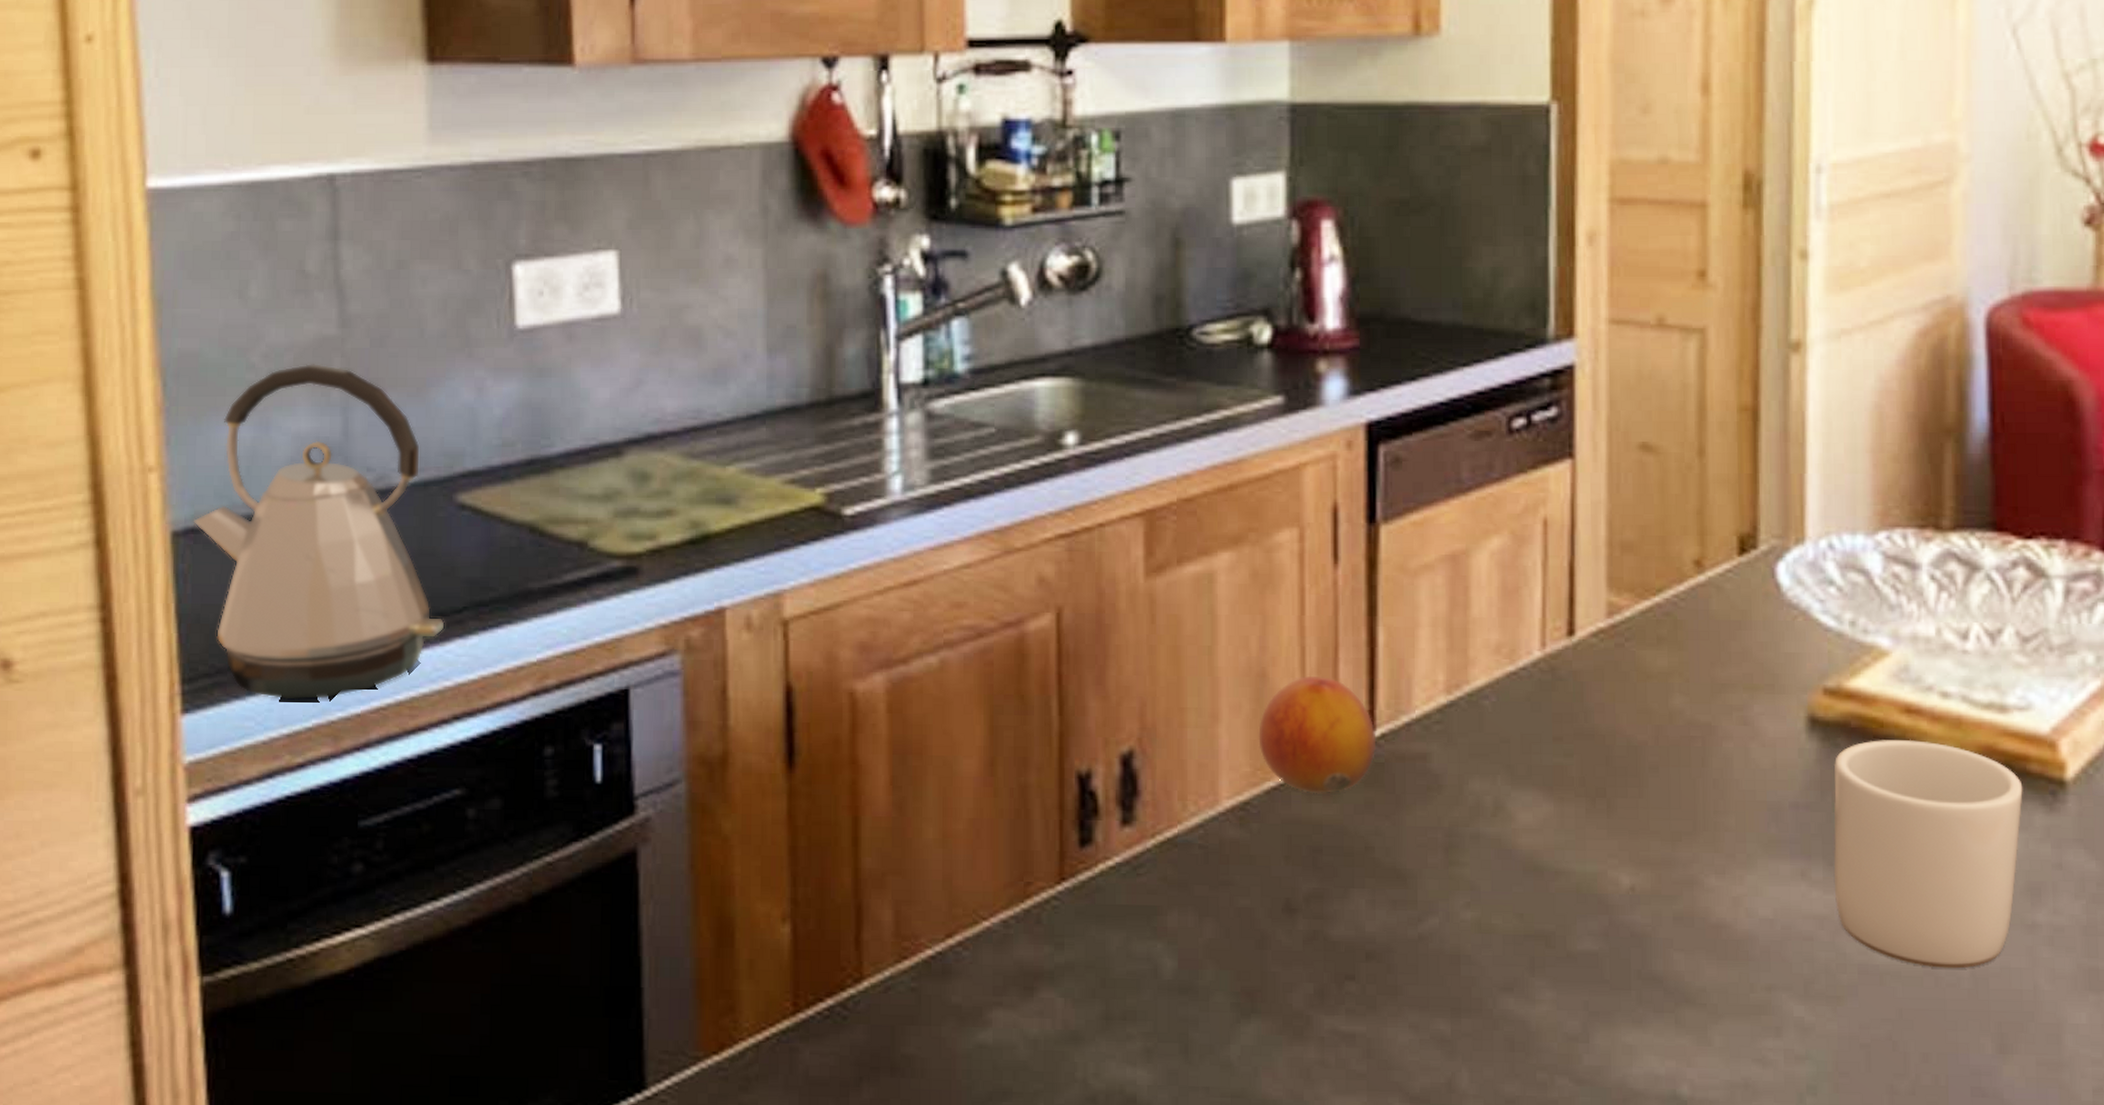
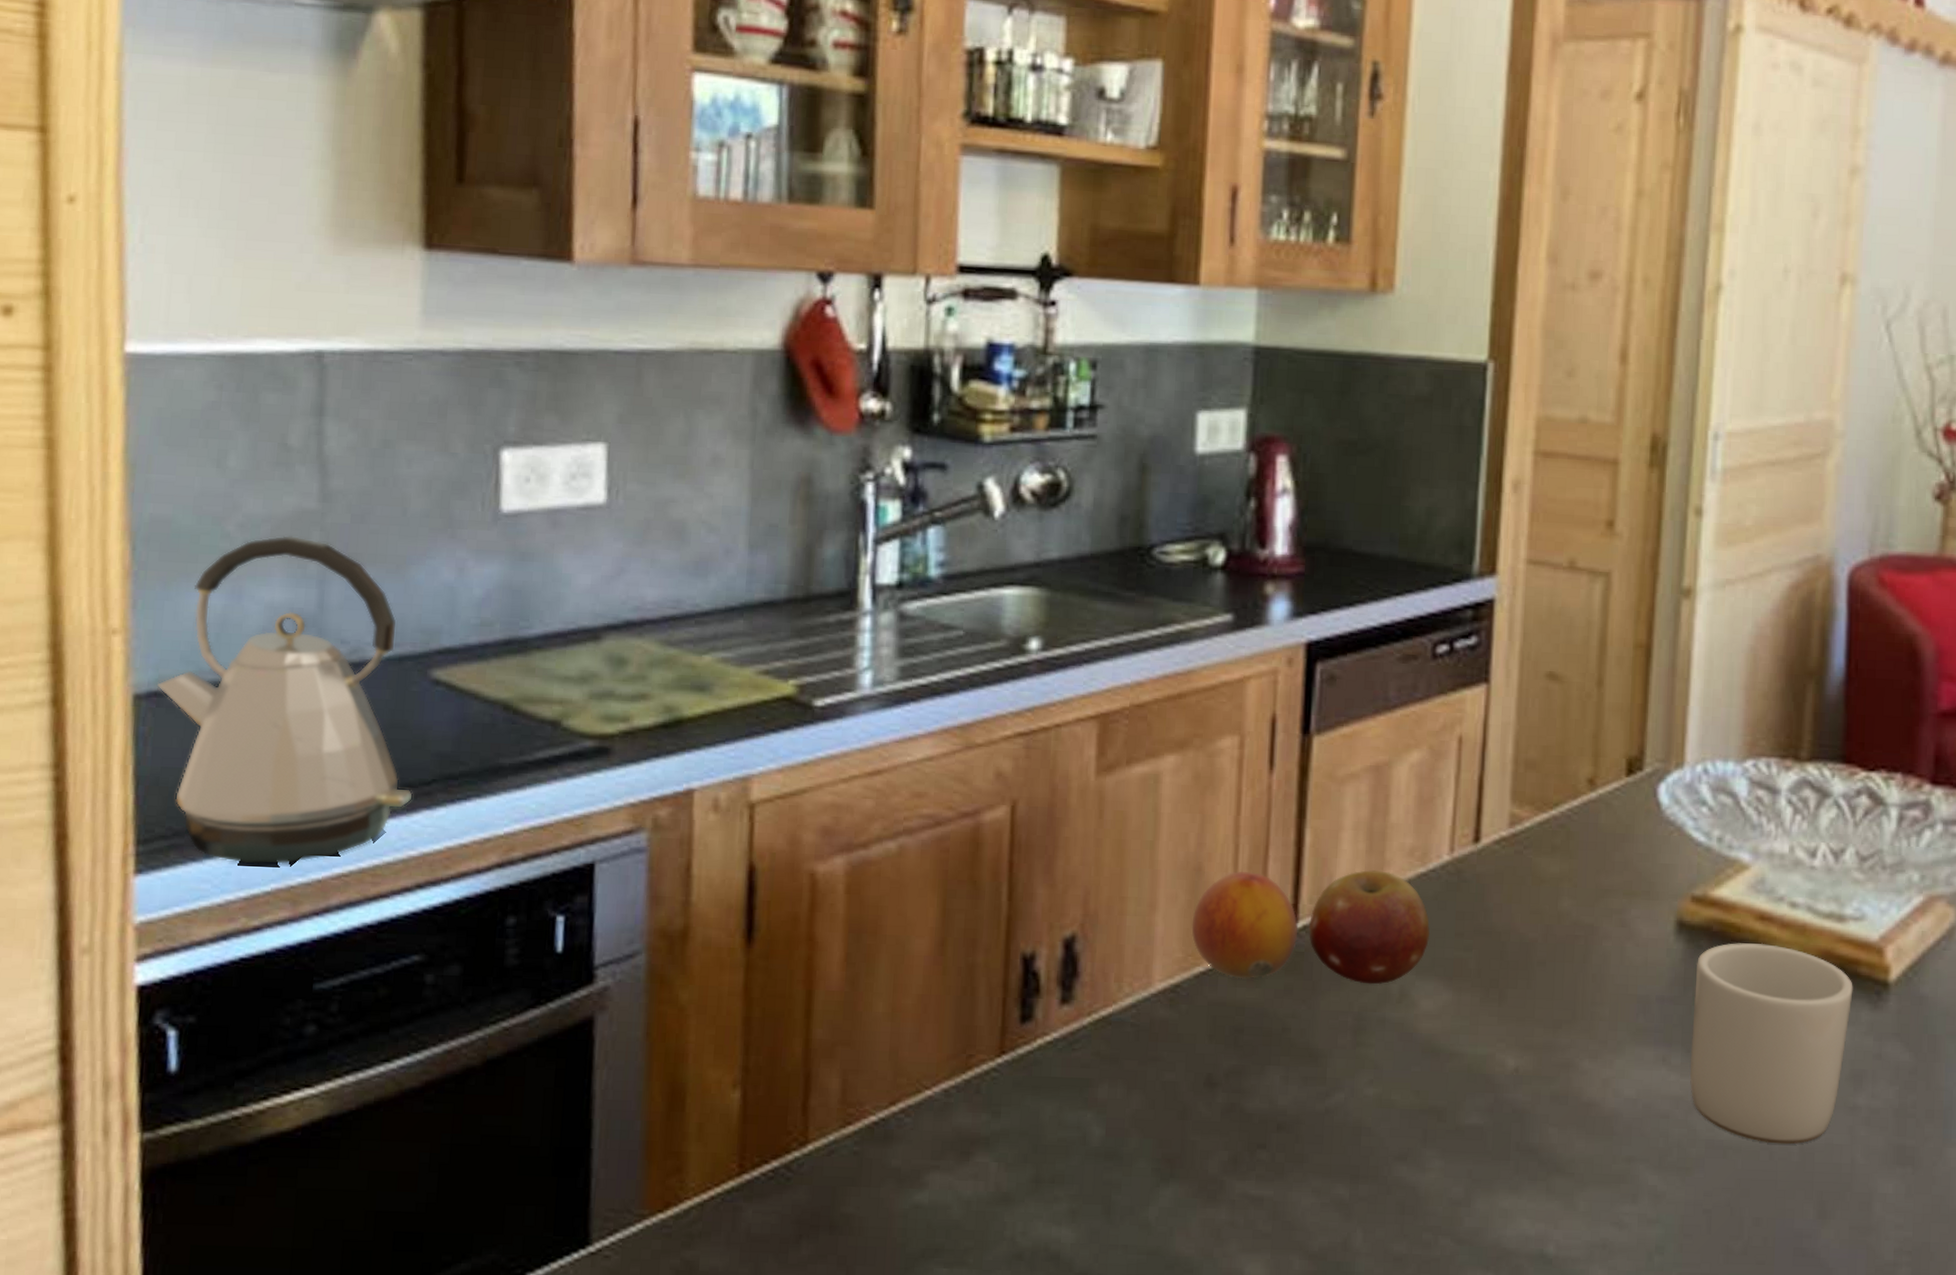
fruit: none [1387,670,1524,797] -> present [1308,870,1430,985]

